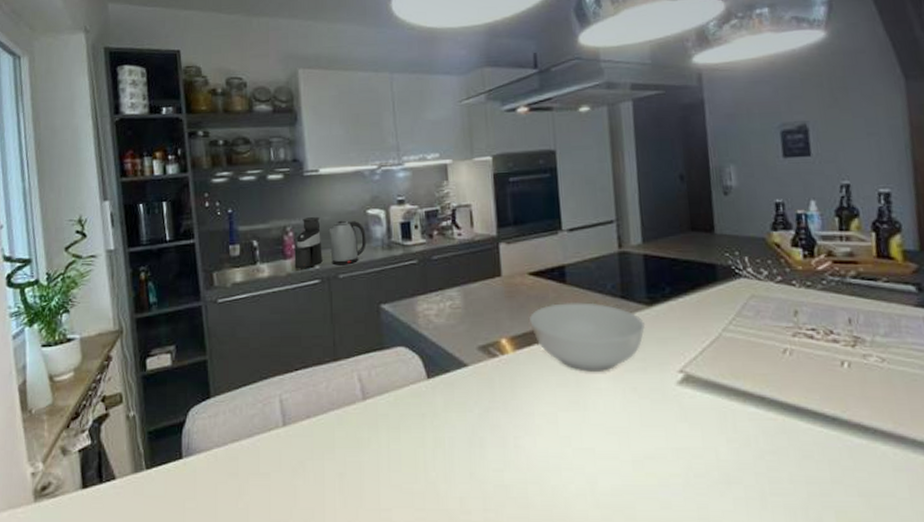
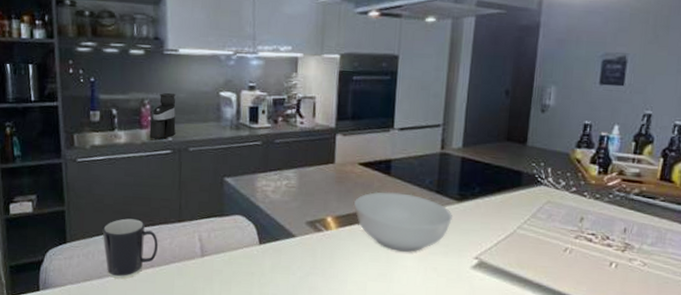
mug: none [249,361,313,436] -> present [102,217,158,280]
kettle: present [328,220,367,266] -> none [183,99,217,140]

